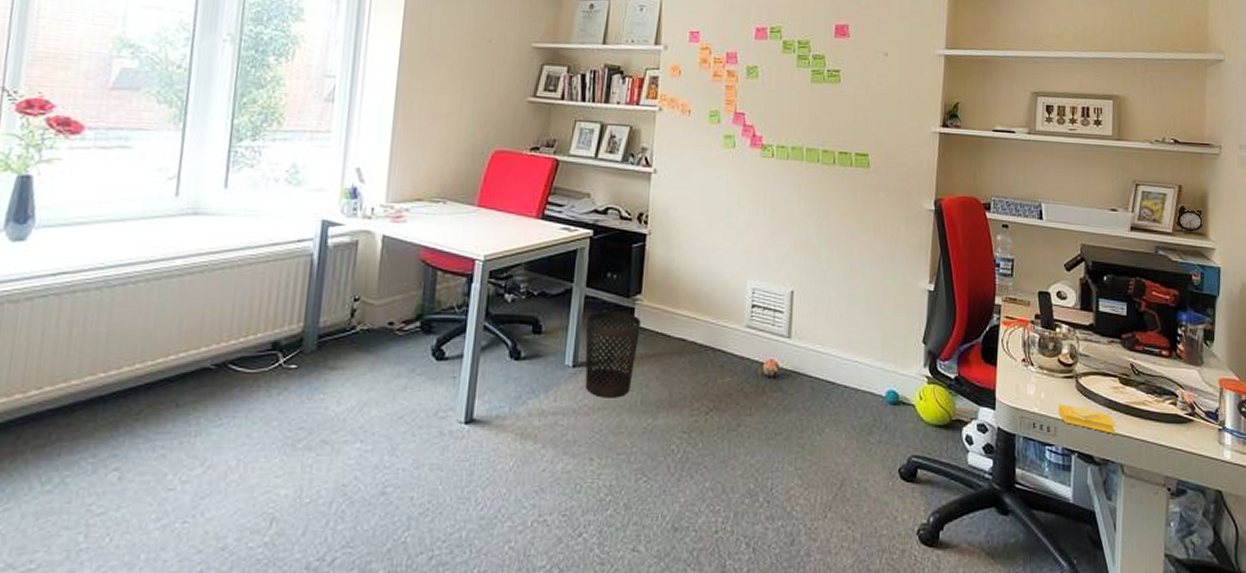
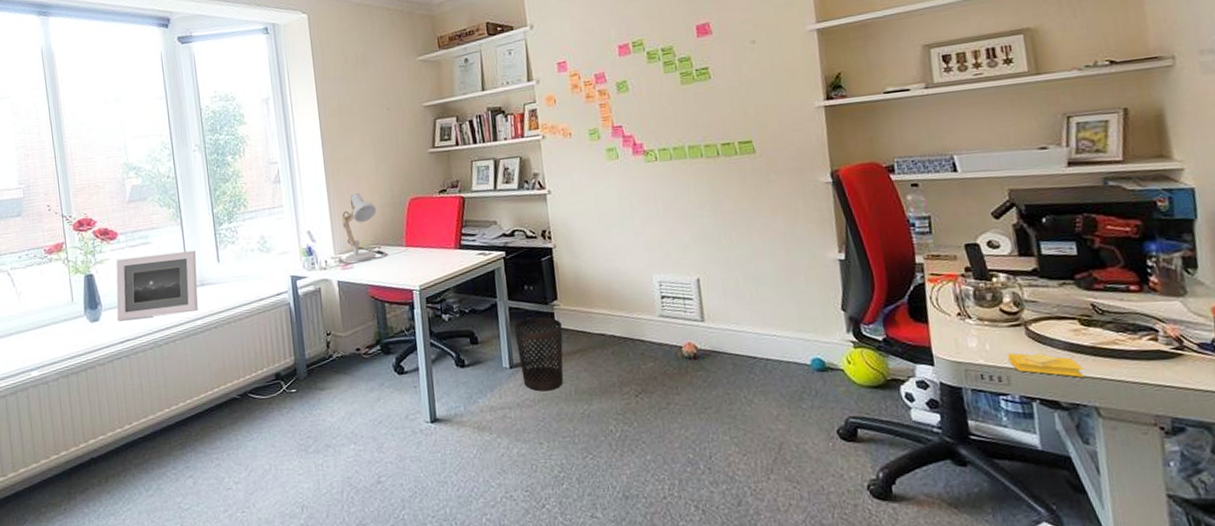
picture frame: none [55,161,195,248] -> present [116,250,198,322]
desk lamp: none [387,132,454,218] -> present [337,193,388,265]
alarm clock: present [1172,204,1207,236] -> none [1122,127,1170,159]

